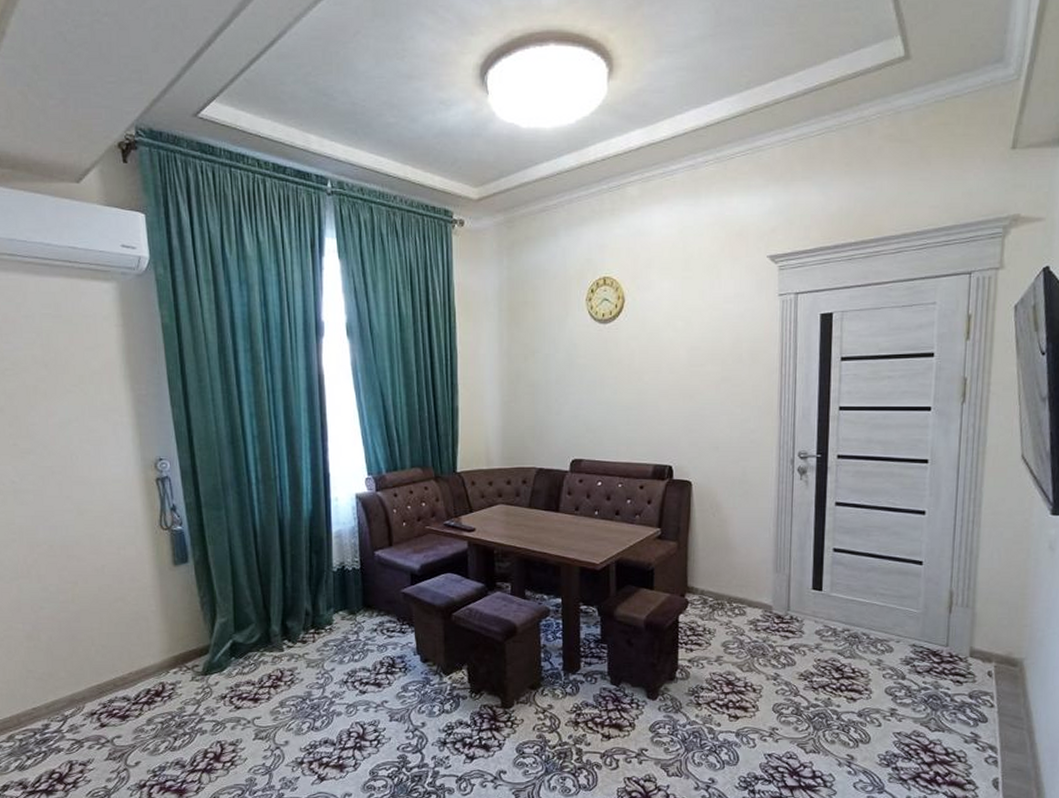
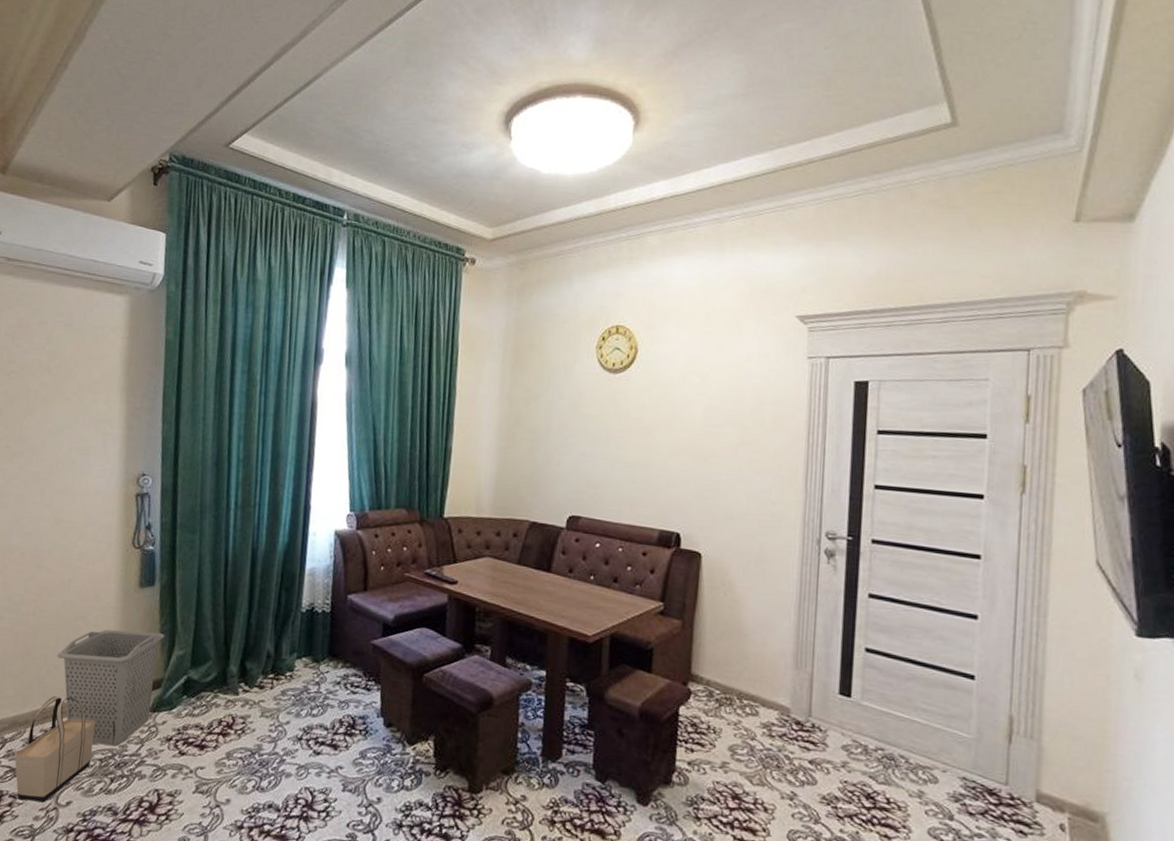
shopping bag: none [77,672,153,767] -> present [14,696,96,803]
laundry basket: none [102,605,206,710] -> present [56,629,165,746]

